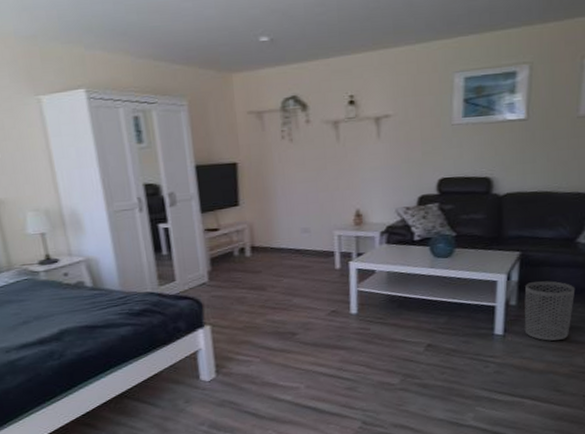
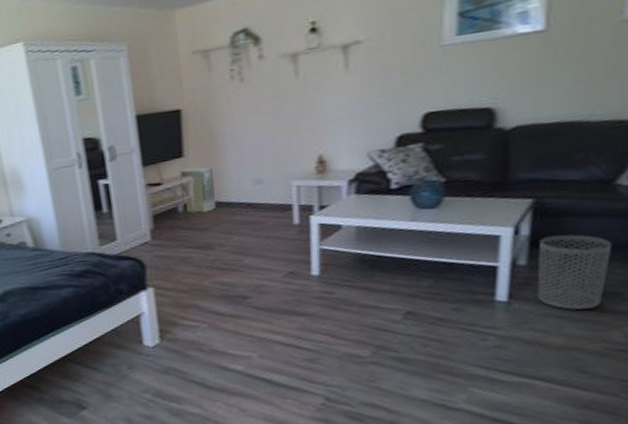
air purifier: none [236,215,268,257] -> present [180,166,216,213]

